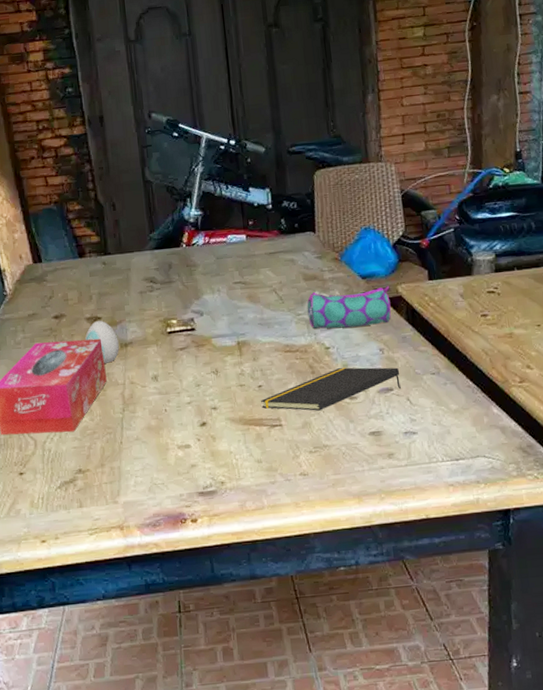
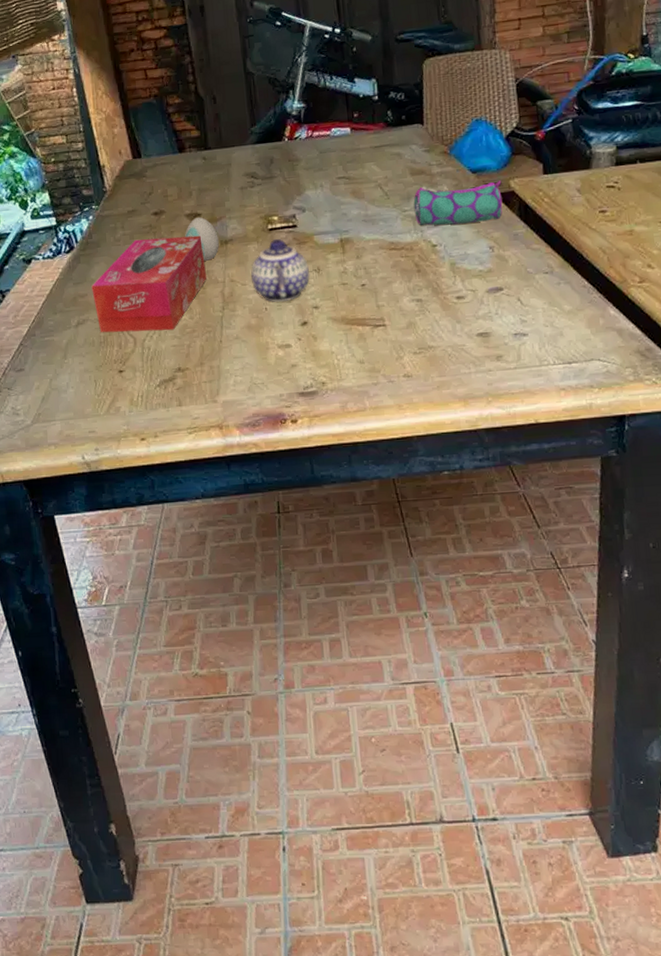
teapot: none [150,341,209,404] -> present [251,238,310,302]
notepad: present [260,367,401,411] -> none [363,266,511,311]

